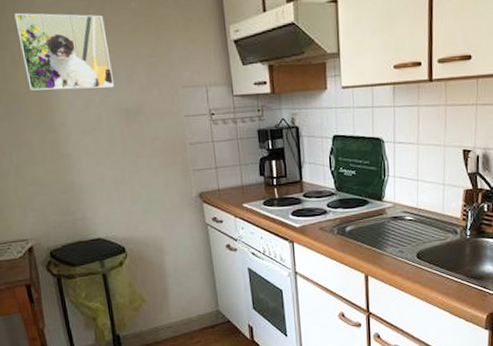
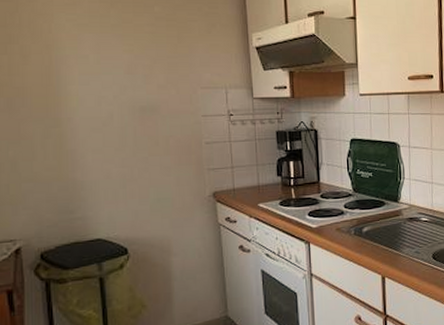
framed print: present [14,12,115,91] -> none [29,9,131,86]

